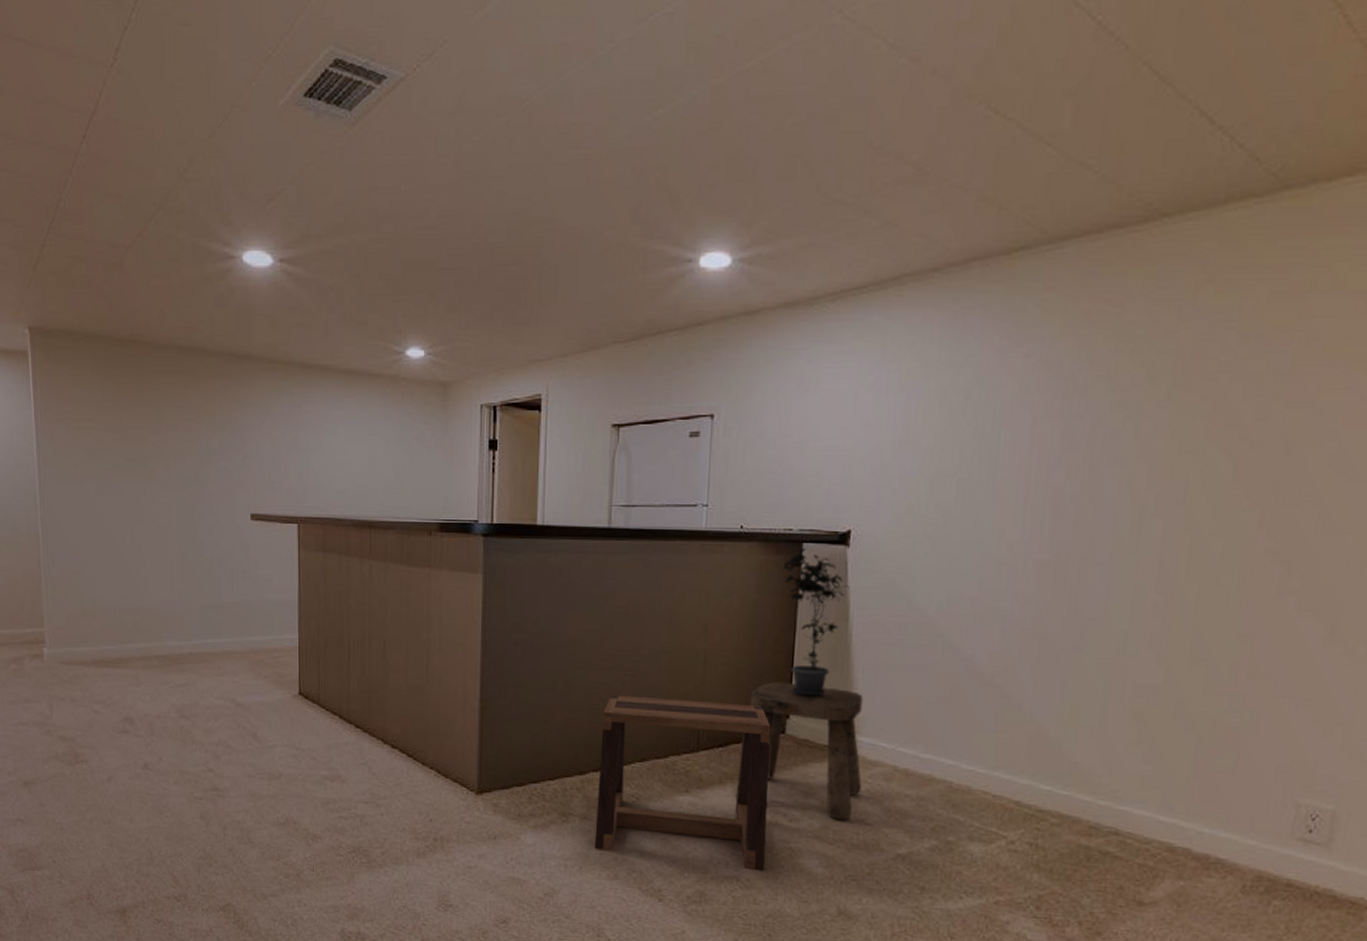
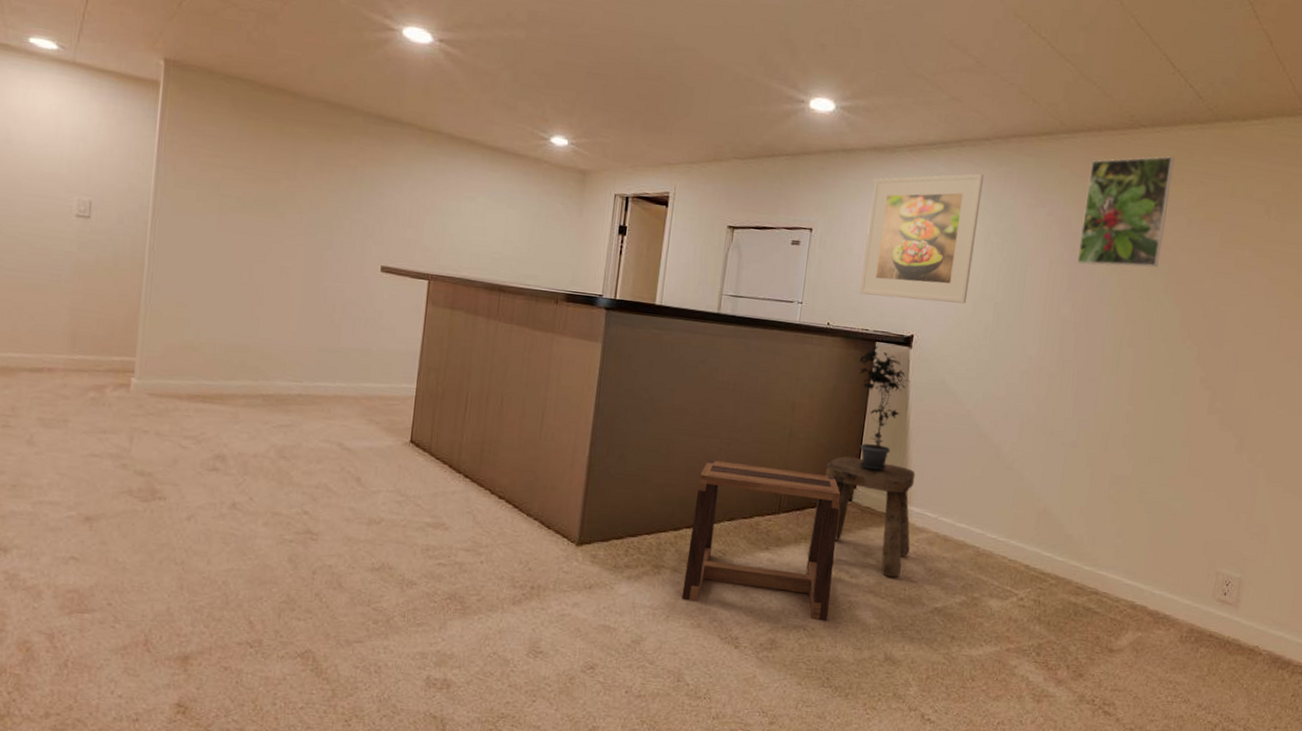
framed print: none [777,315,935,488] -> present [859,173,984,304]
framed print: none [1073,251,1216,416] -> present [1077,156,1174,268]

